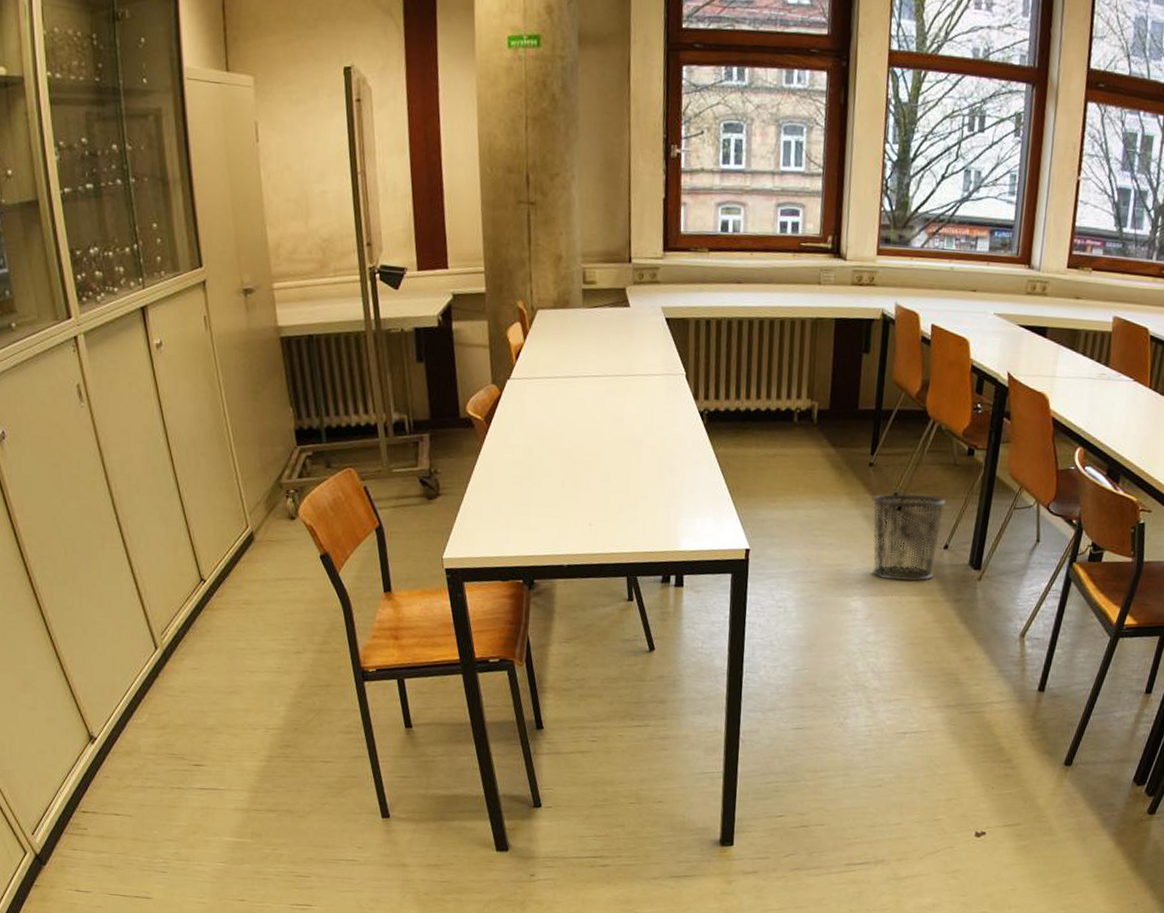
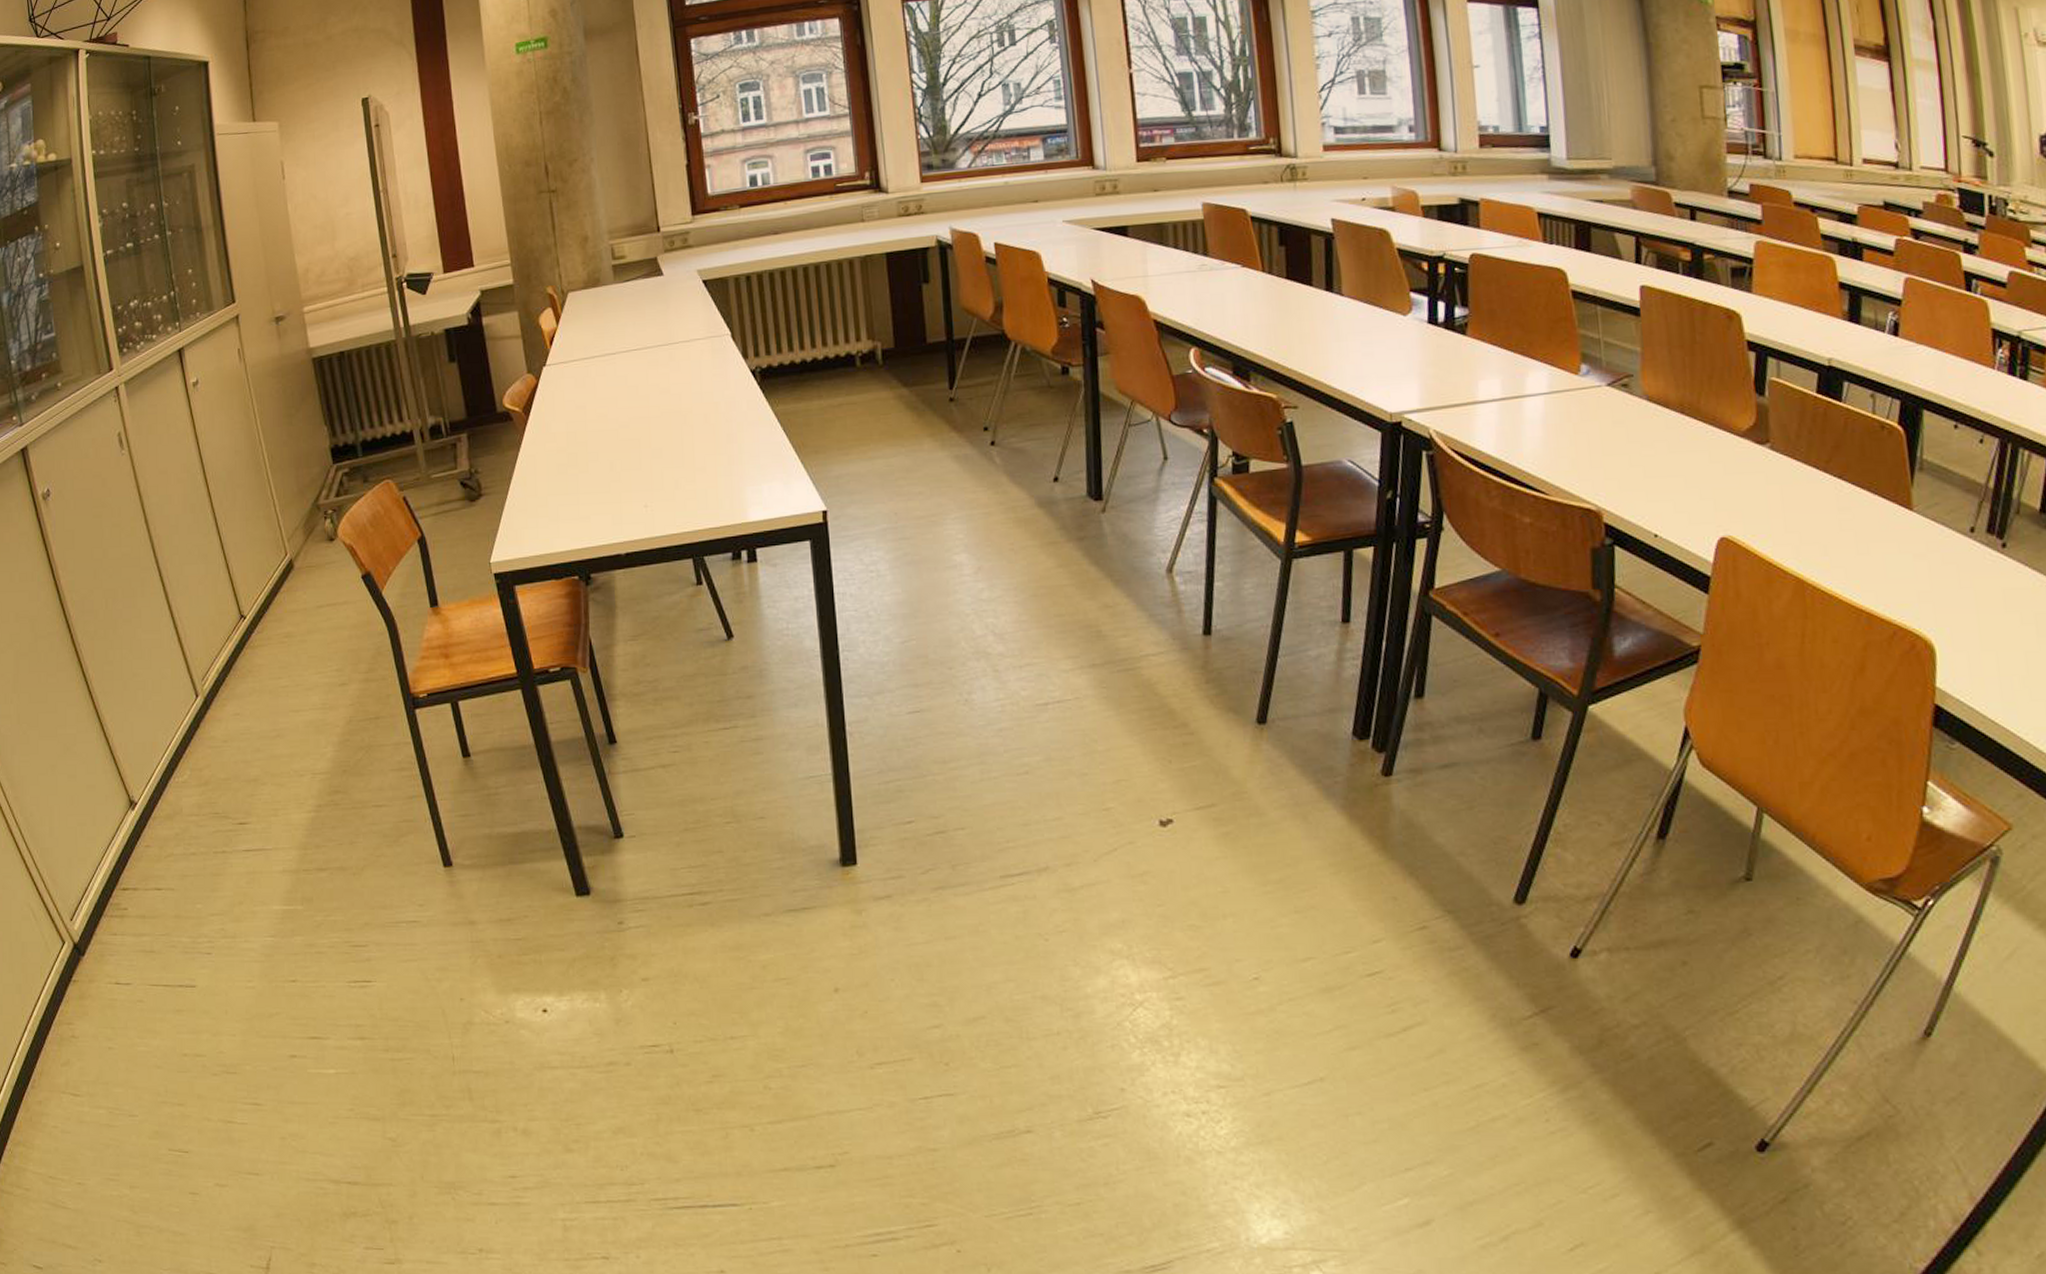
waste bin: present [872,493,947,582] -> none [959,424,1047,525]

